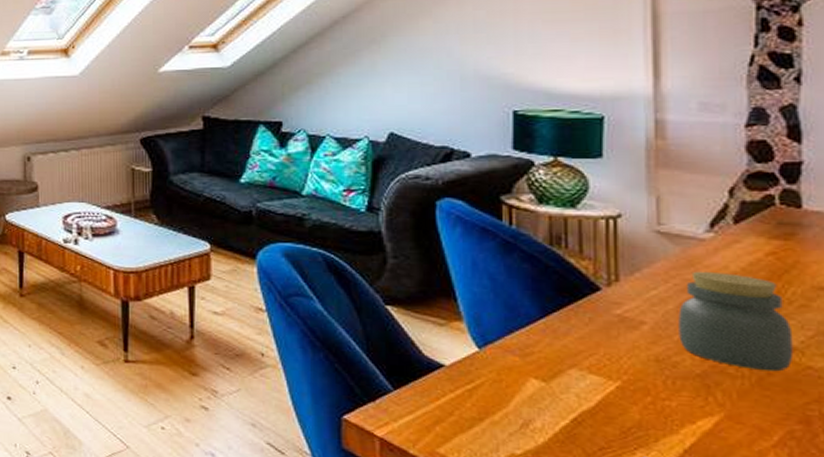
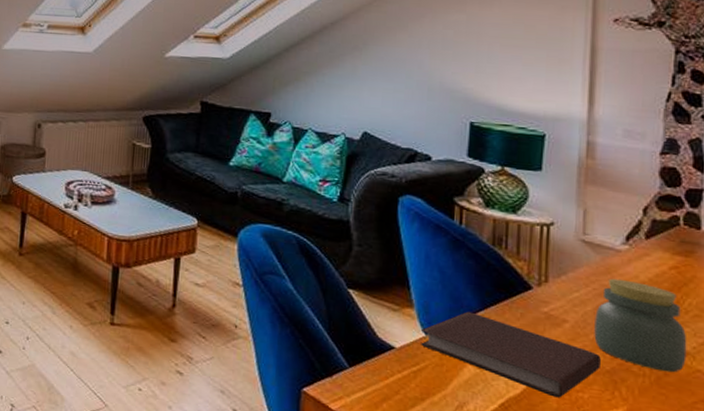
notebook: none [472,320,689,408] -> present [420,311,601,398]

